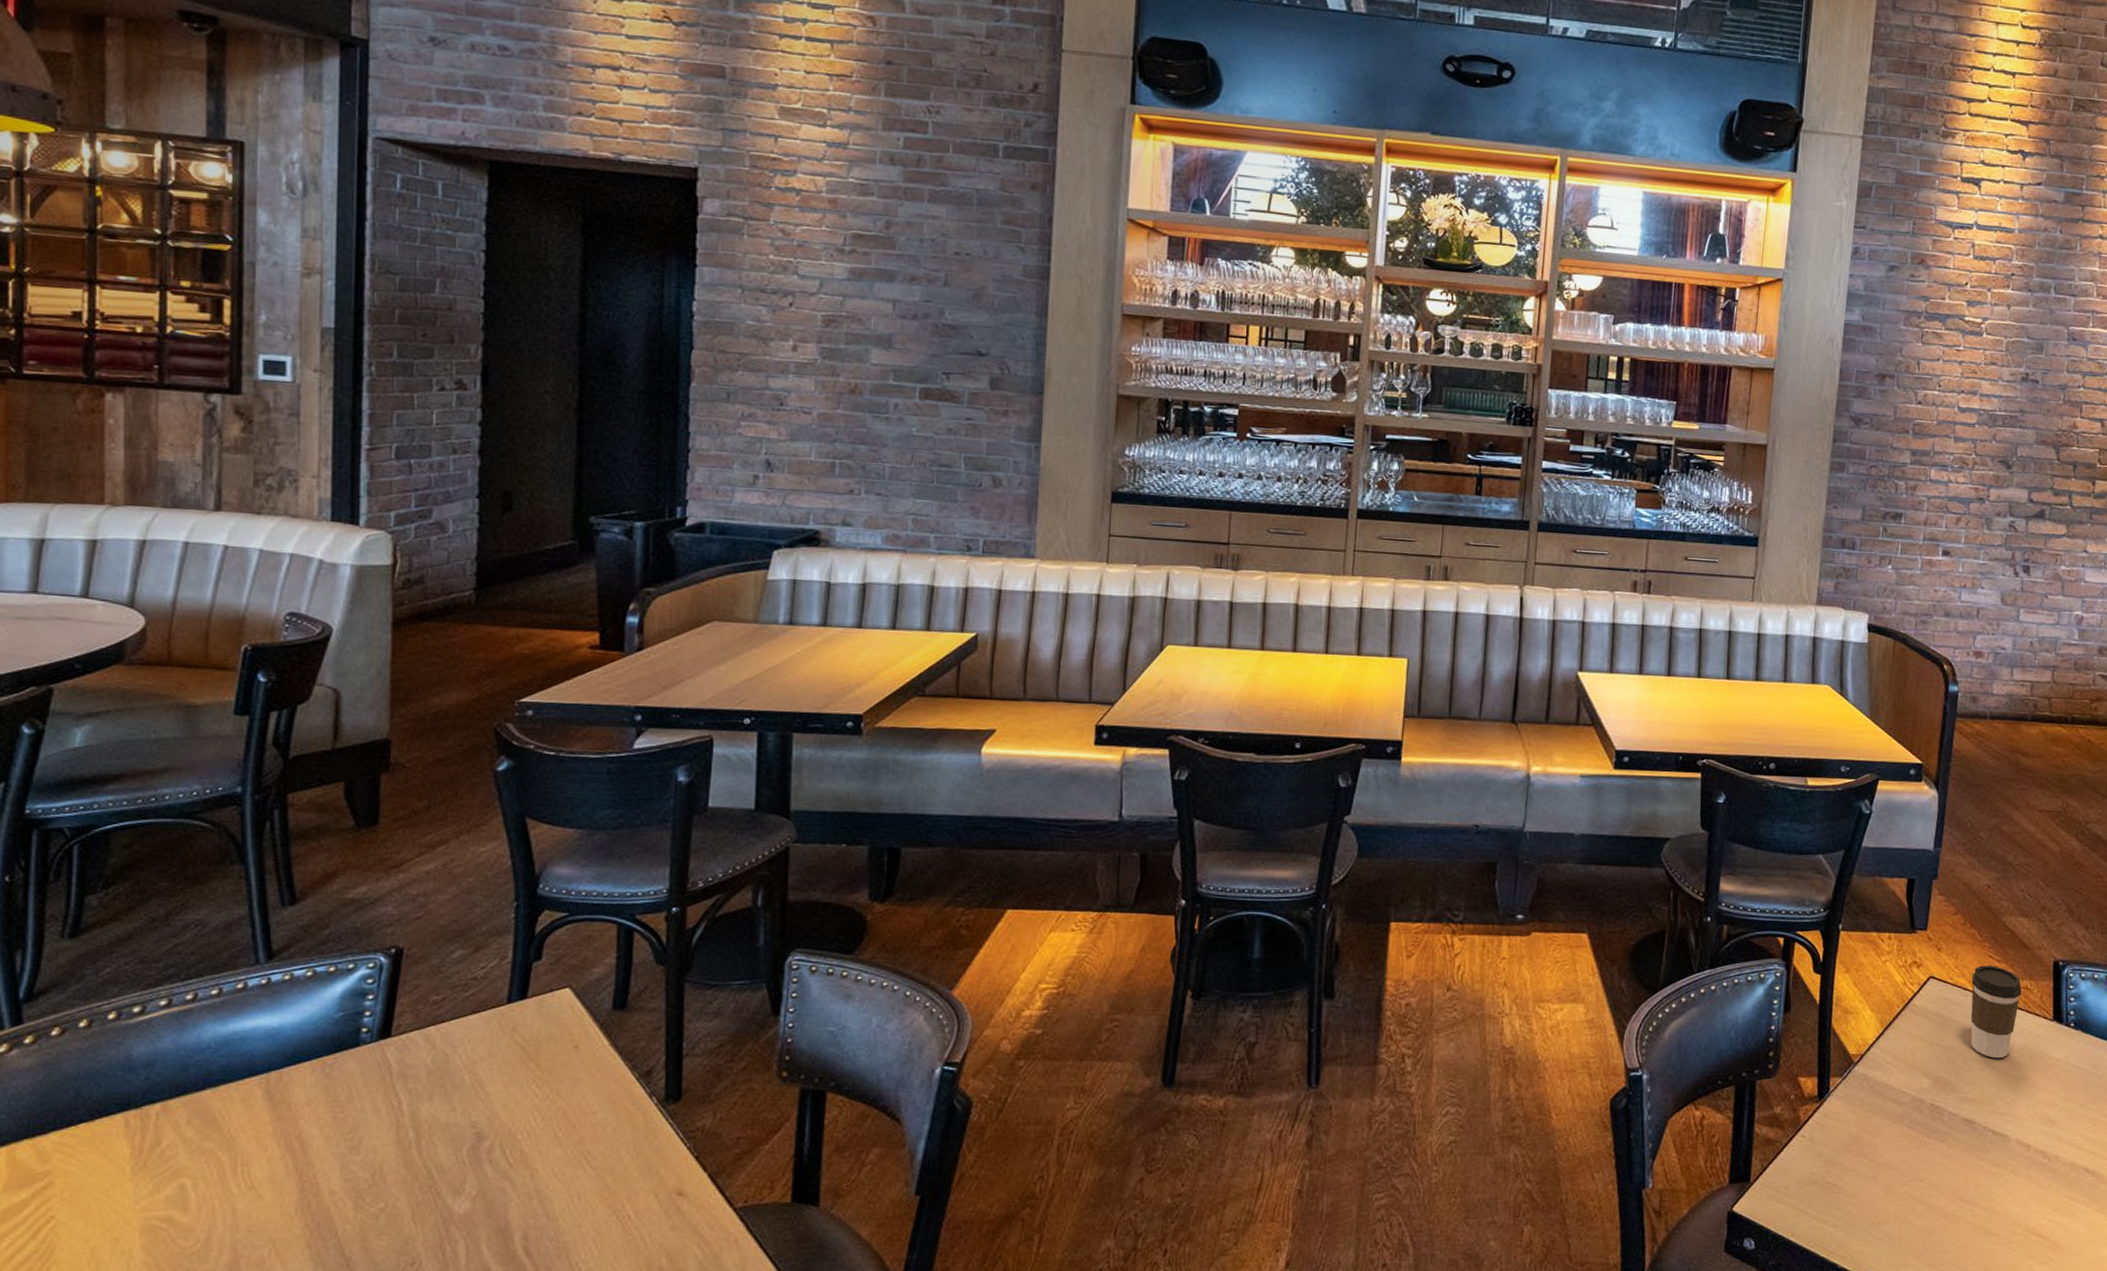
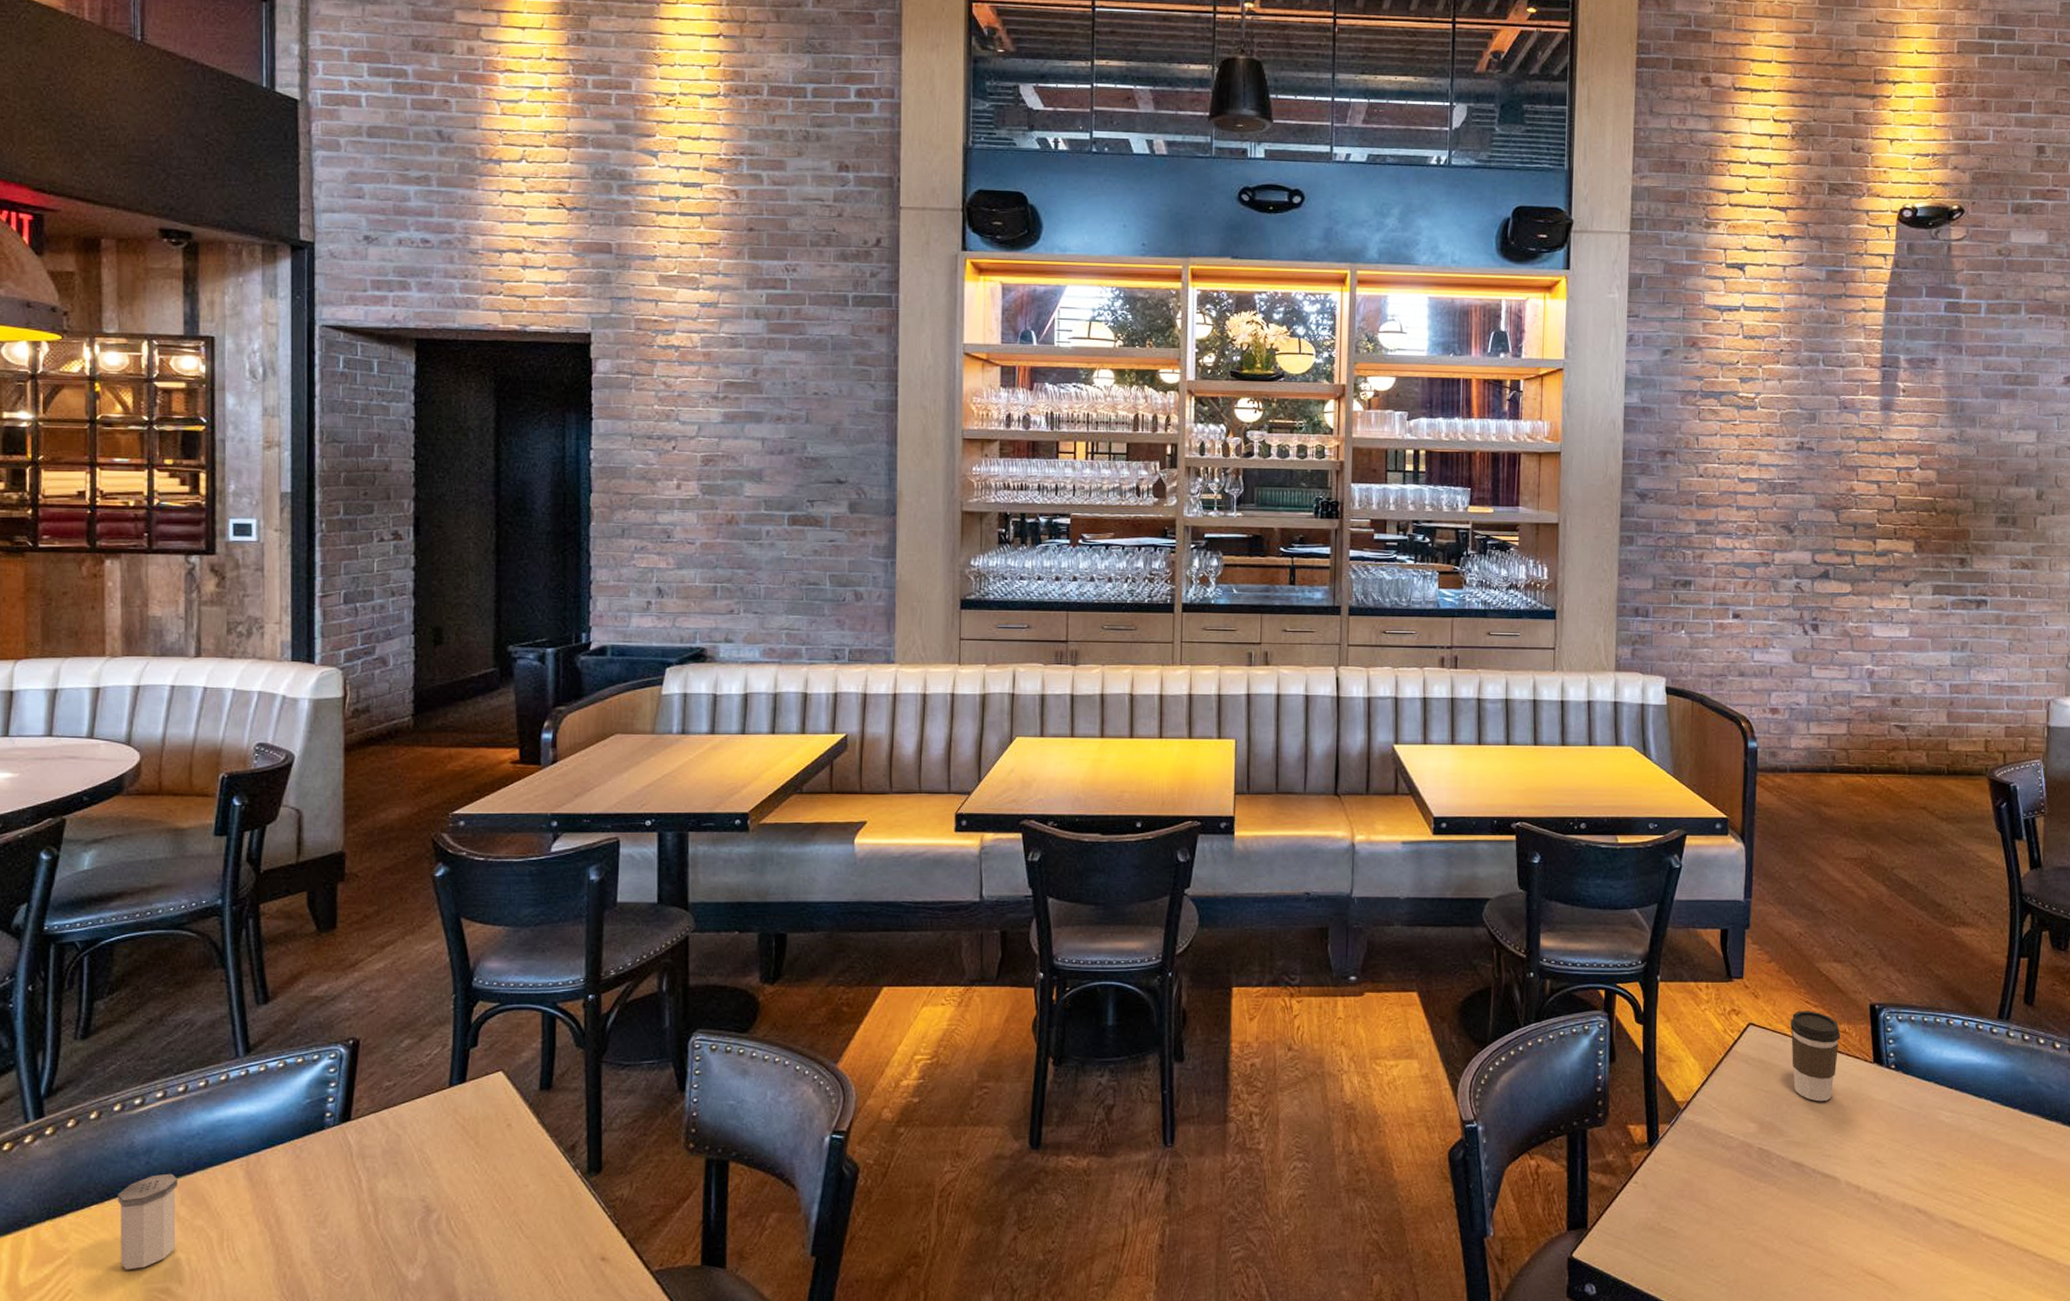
salt shaker: none [111,1090,183,1196] -> present [118,1173,177,1270]

